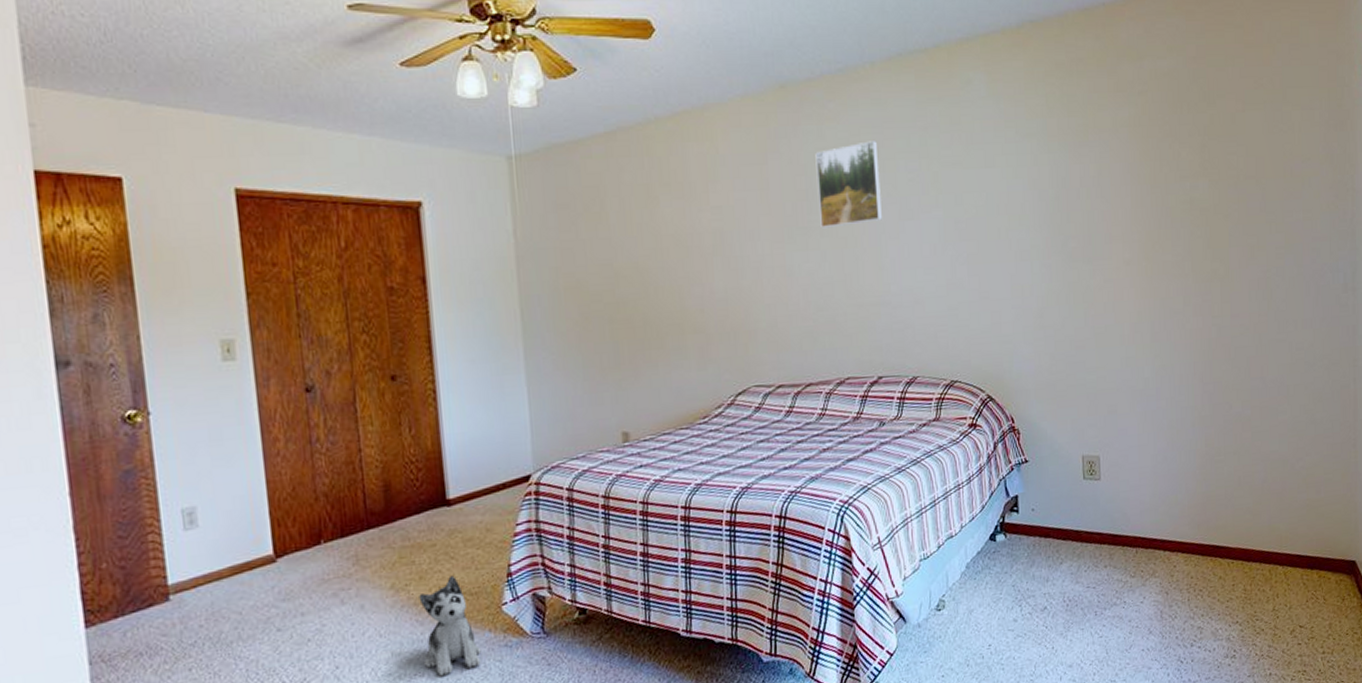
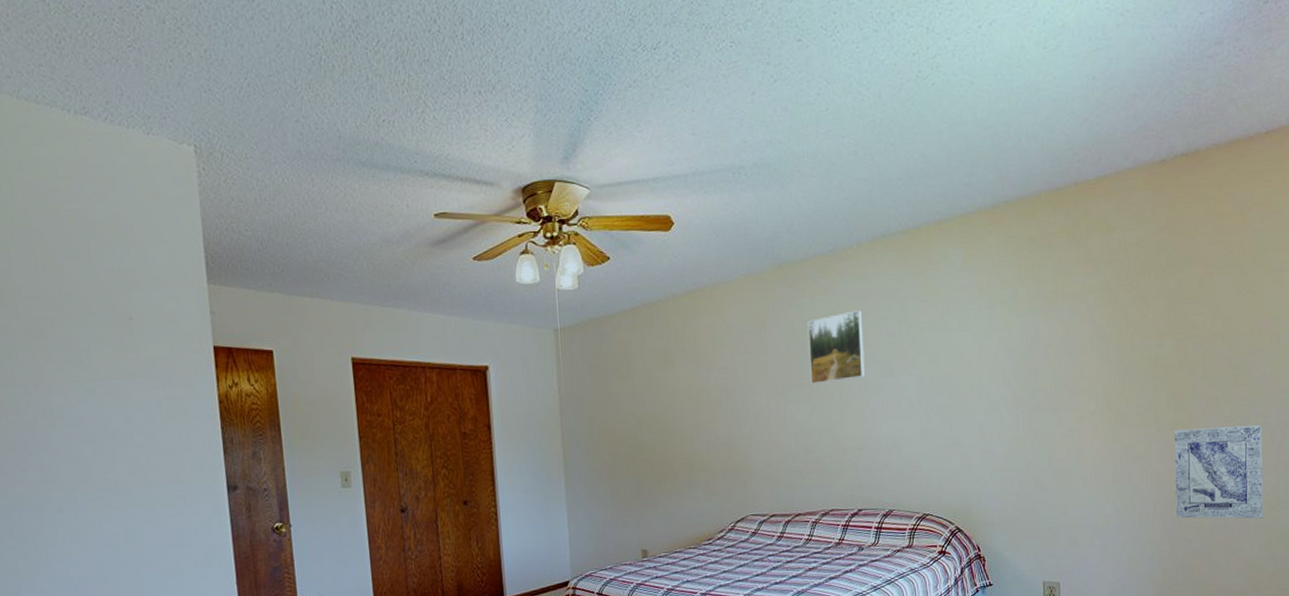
wall art: none [1212,276,1301,380] -> present [1174,425,1263,519]

